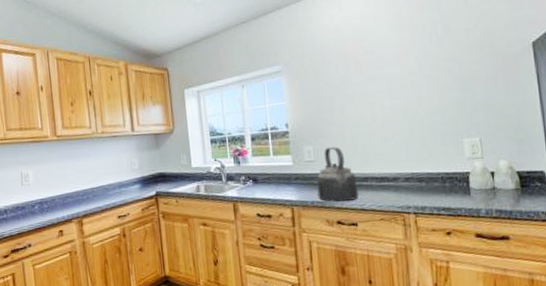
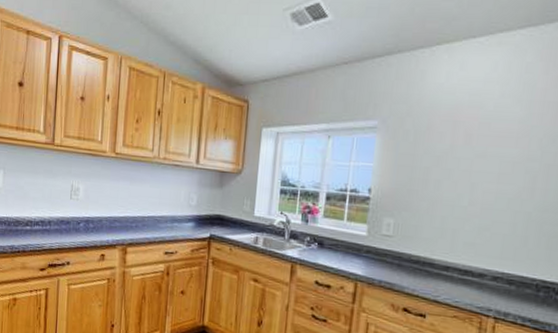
kettle: present [317,146,358,202] -> none [387,224,436,289]

